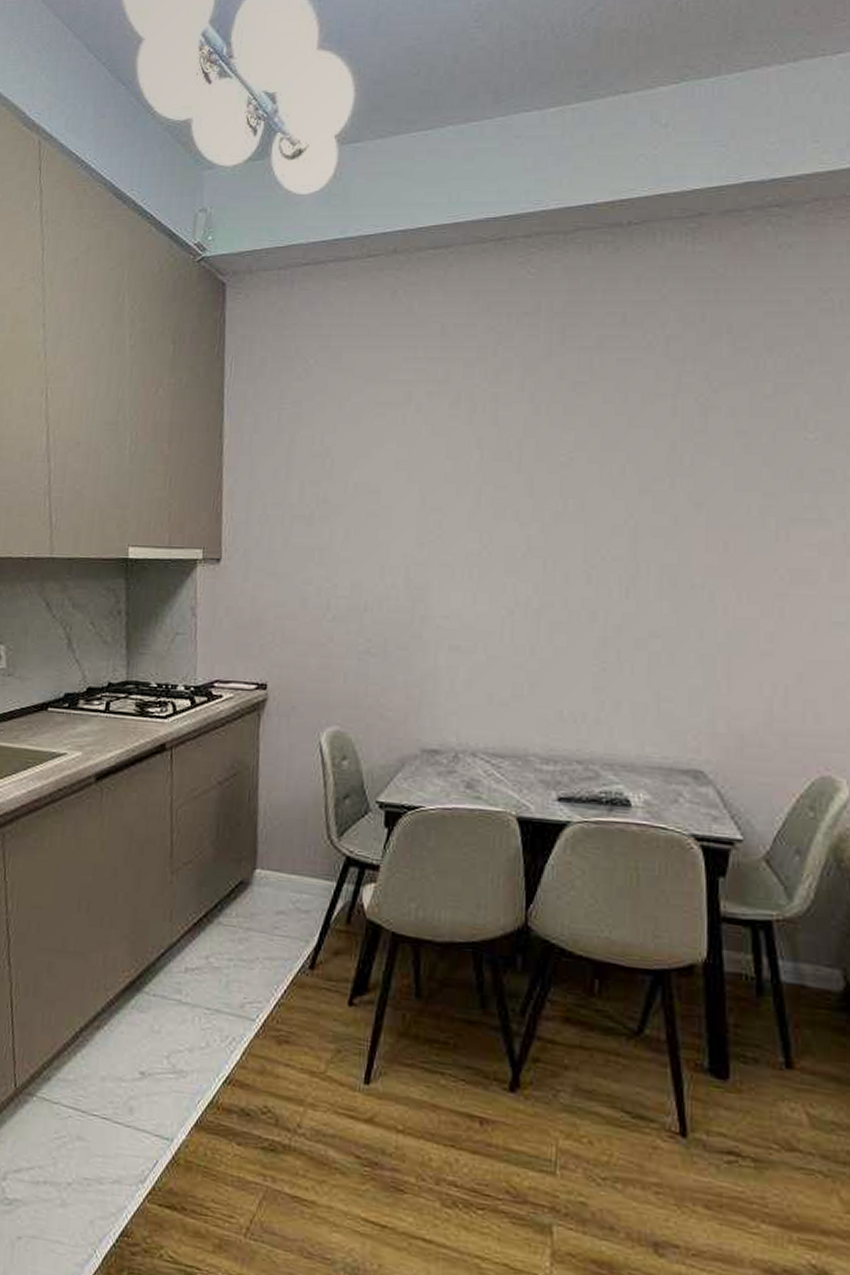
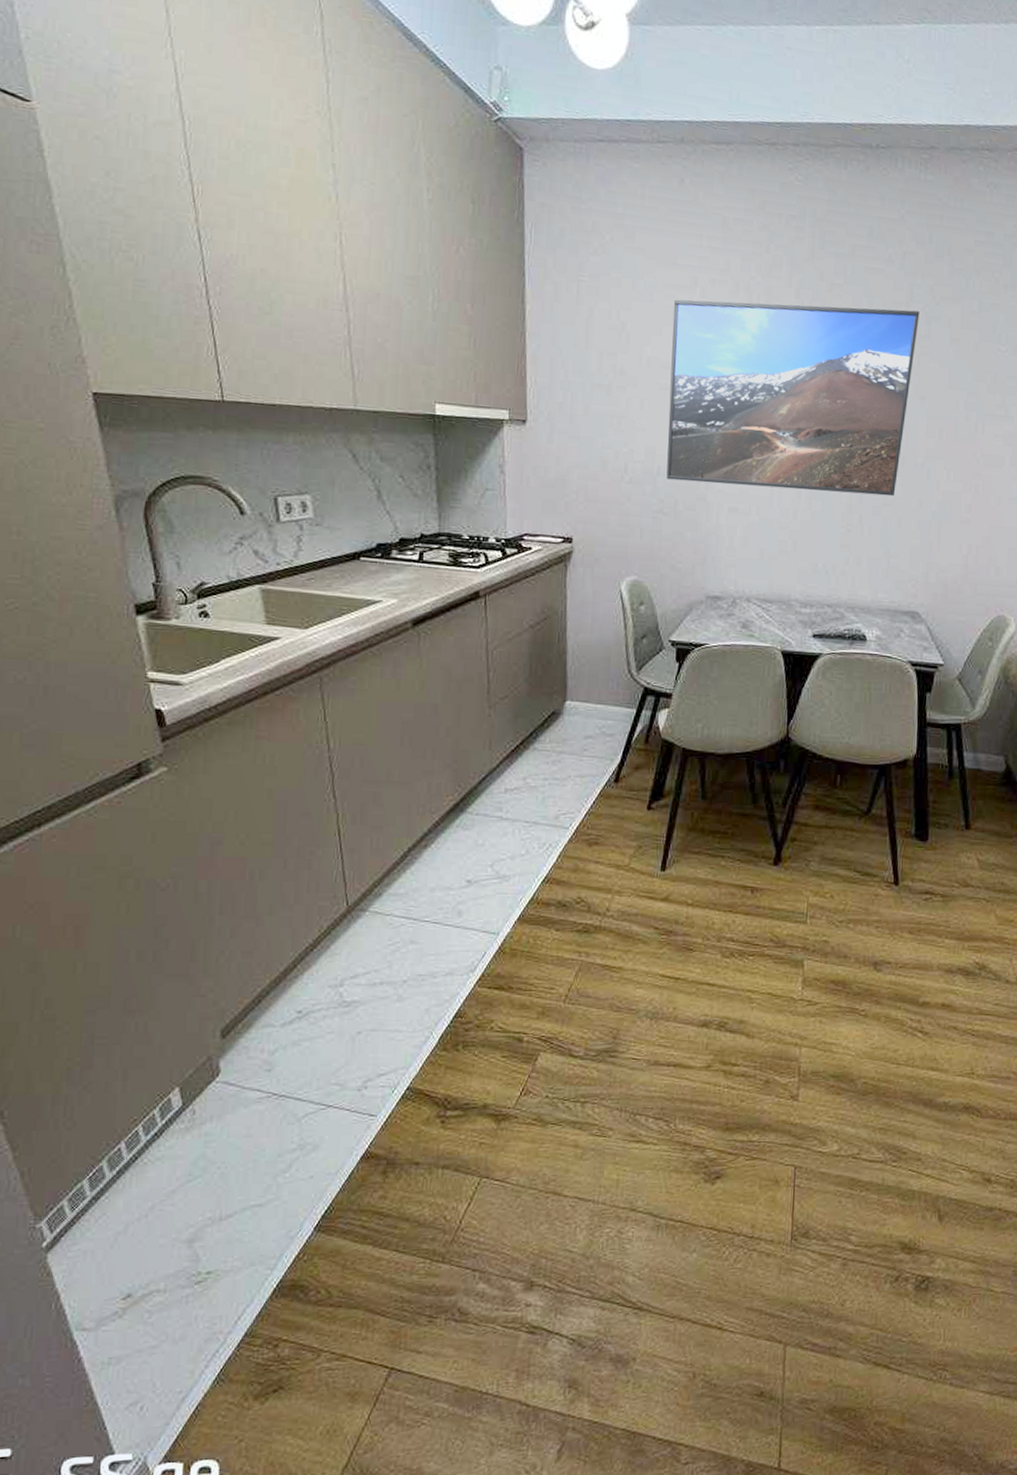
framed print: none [375,402,691,626] -> present [666,299,920,497]

